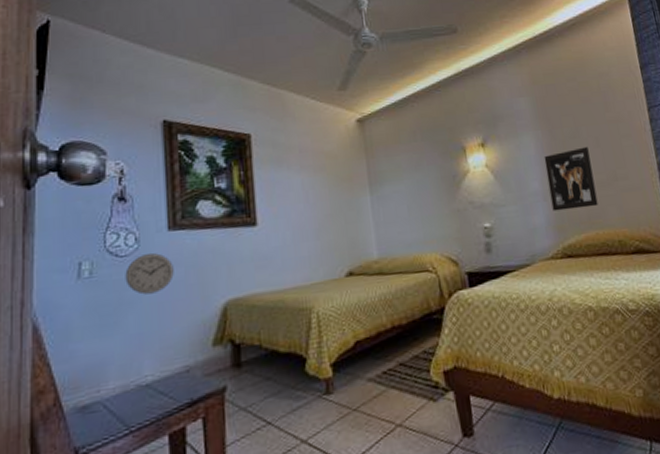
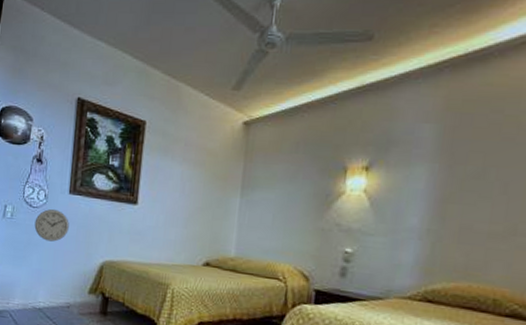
wall art: present [544,146,598,212] -> none [425,190,491,258]

